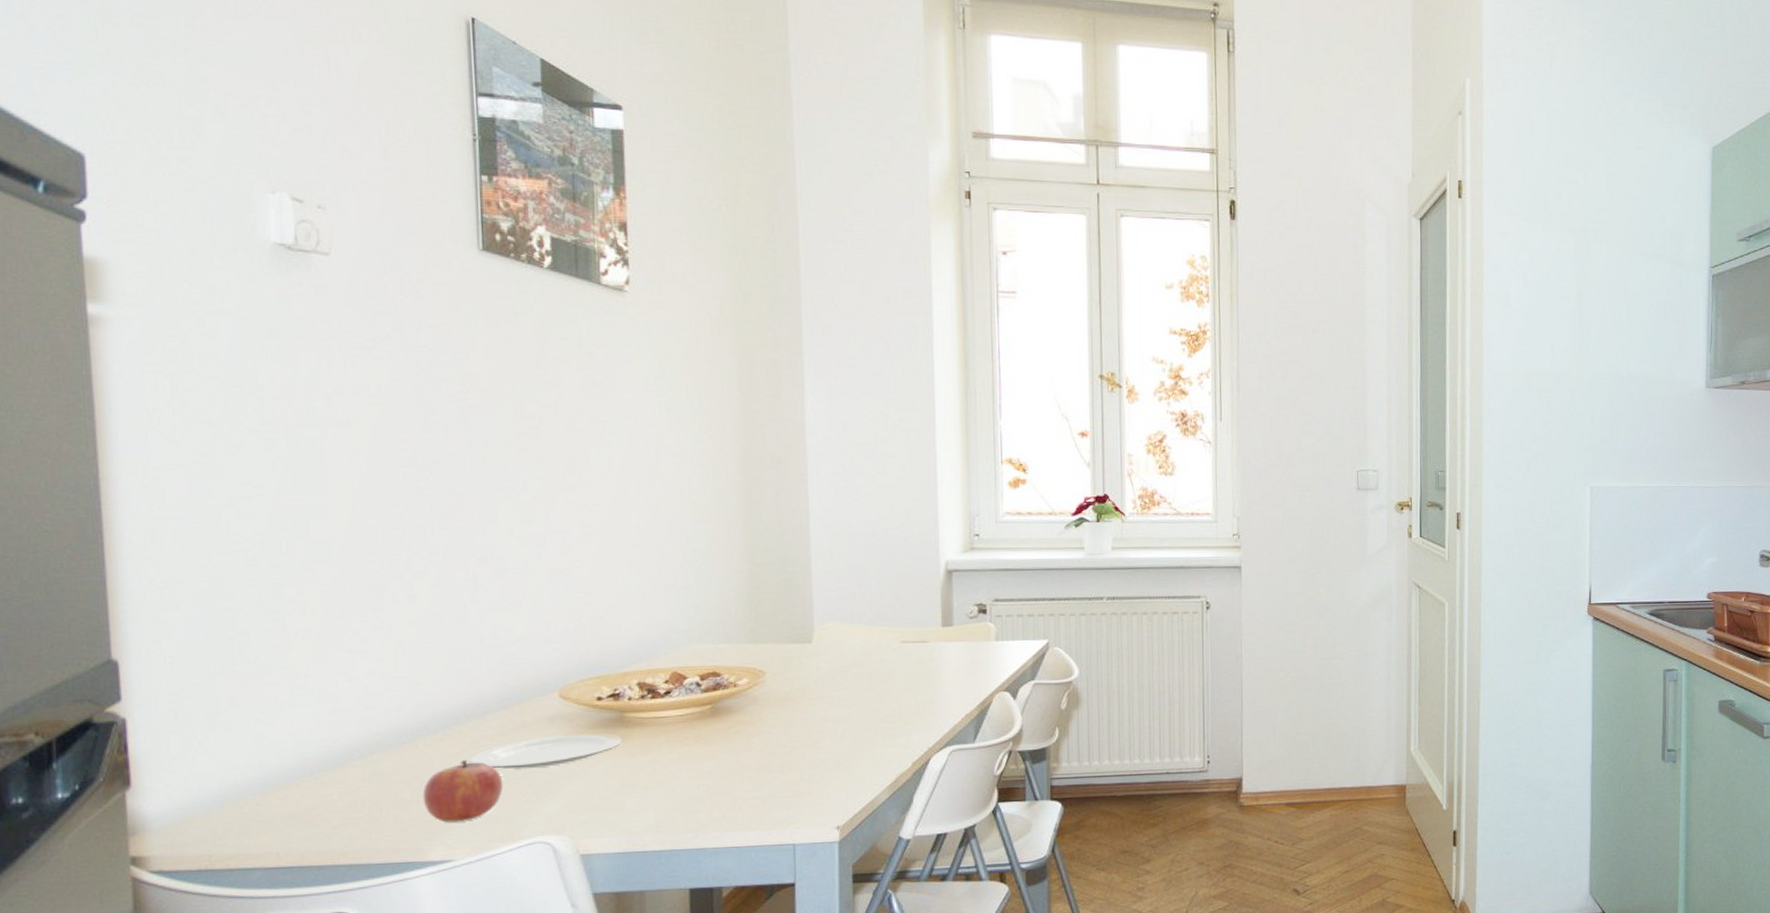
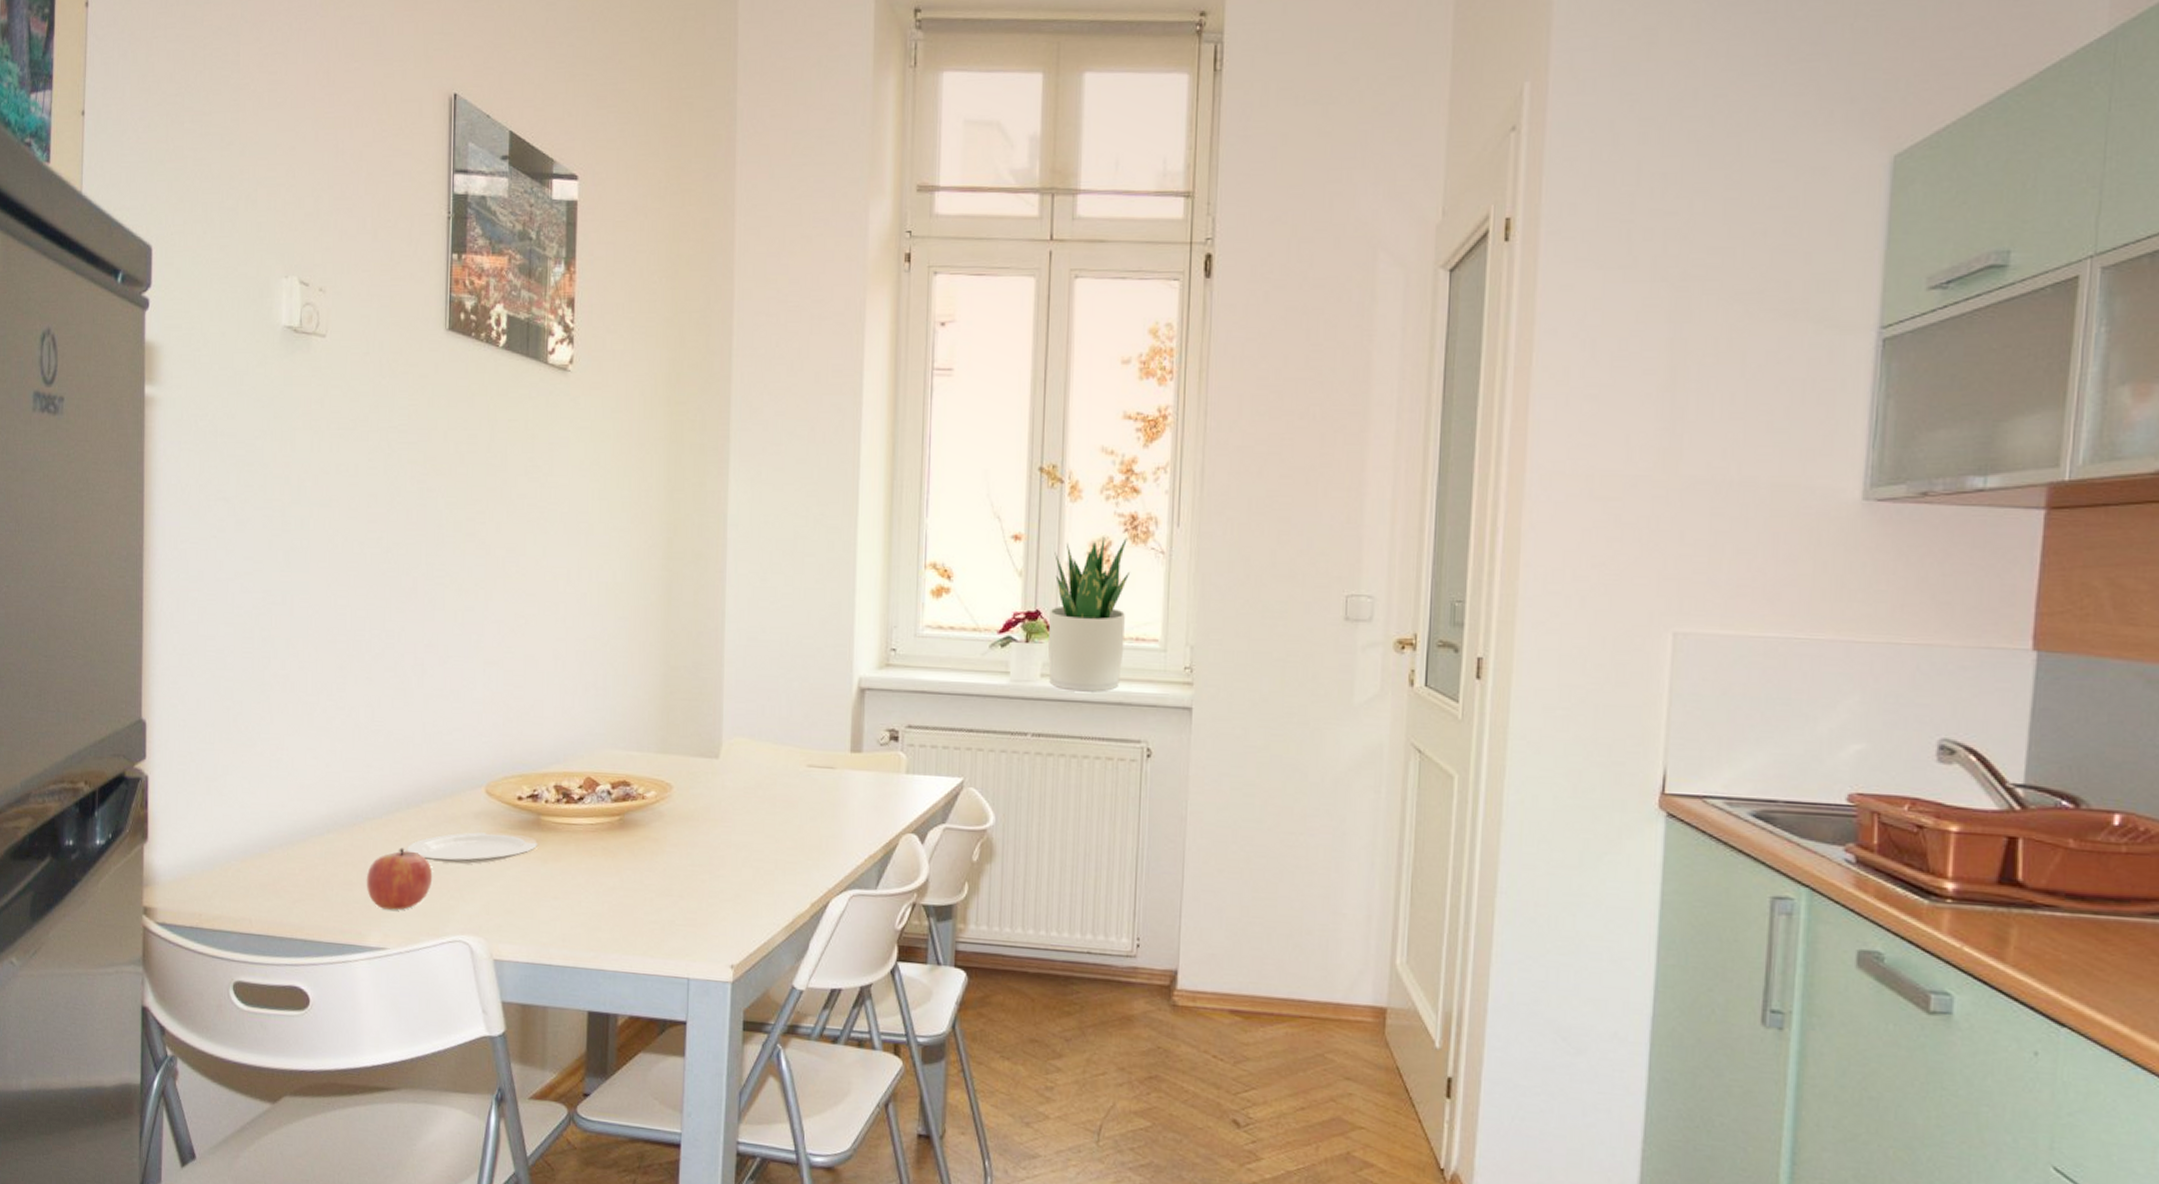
planter: none [1116,432,1183,560] -> present [1048,538,1129,692]

